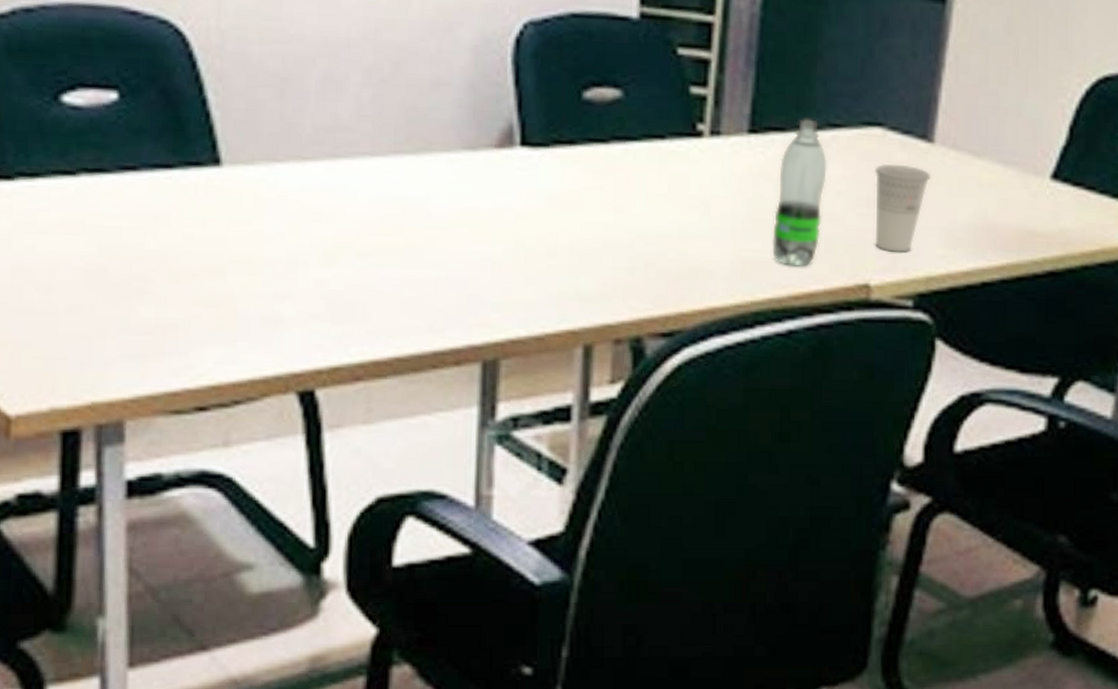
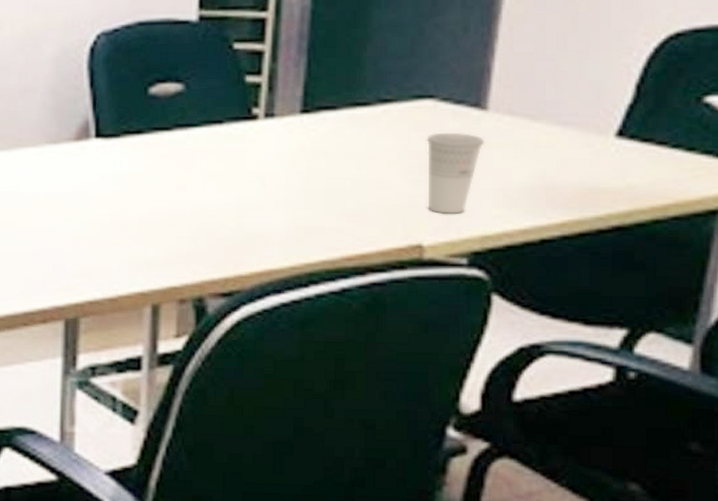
bottle: present [772,119,827,267] -> none [325,97,378,231]

